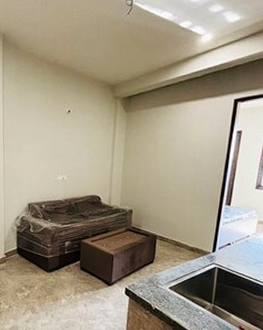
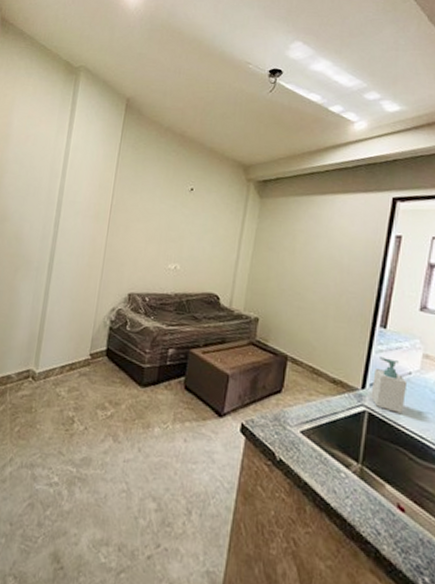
soap bottle: none [219,227,246,266] -> present [371,357,408,413]

